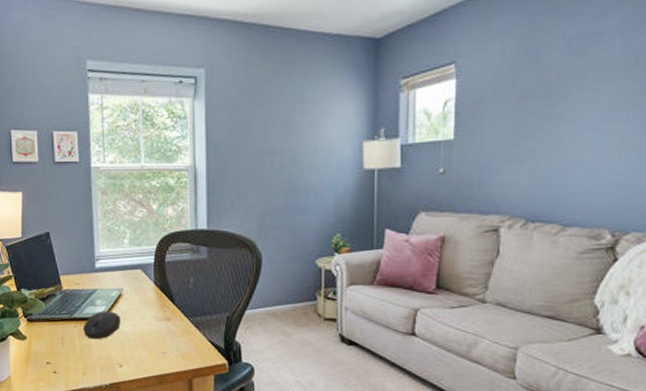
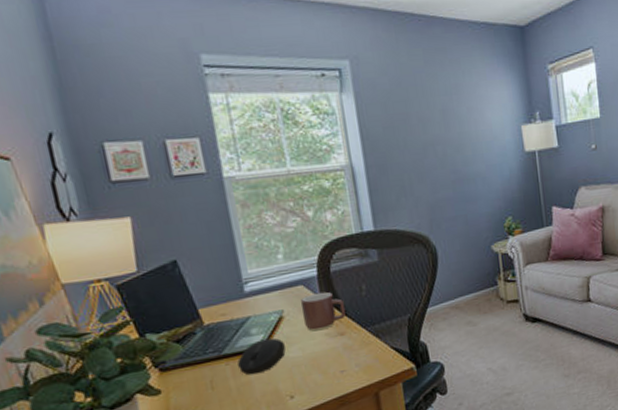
mug: none [137,278,174,313] -> present [300,291,347,332]

